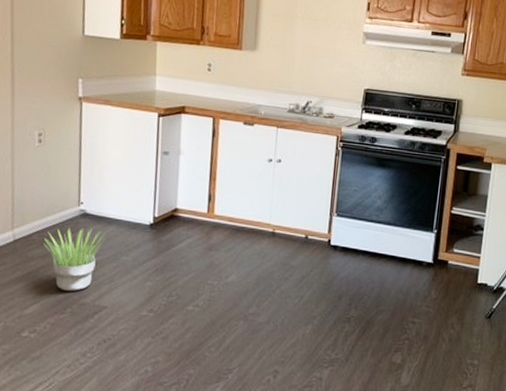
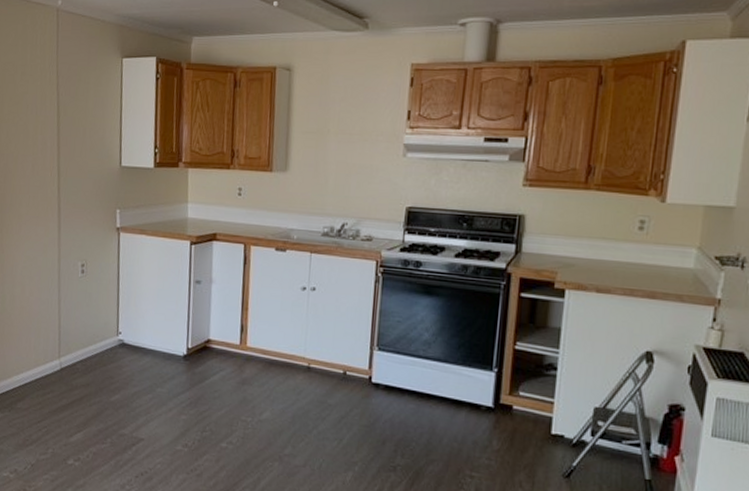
potted plant: present [44,227,108,291] -> none [86,357,144,422]

